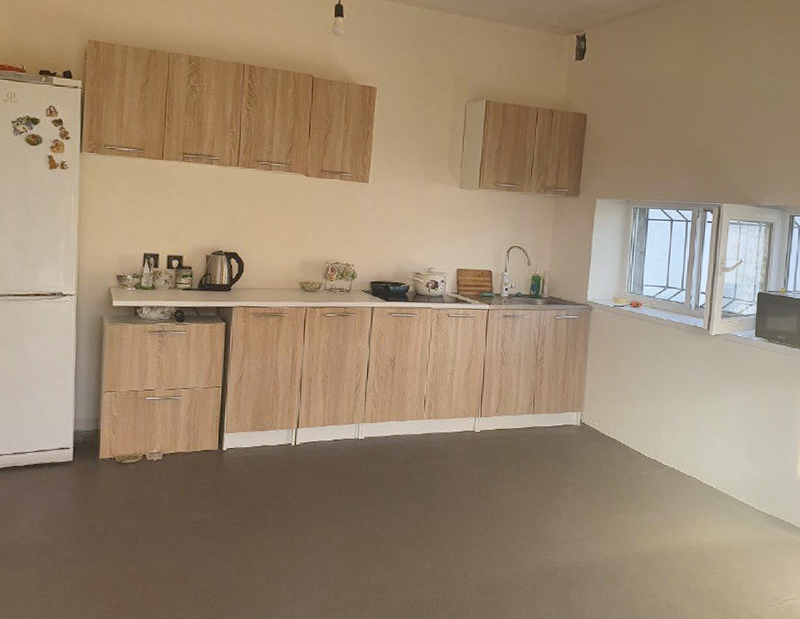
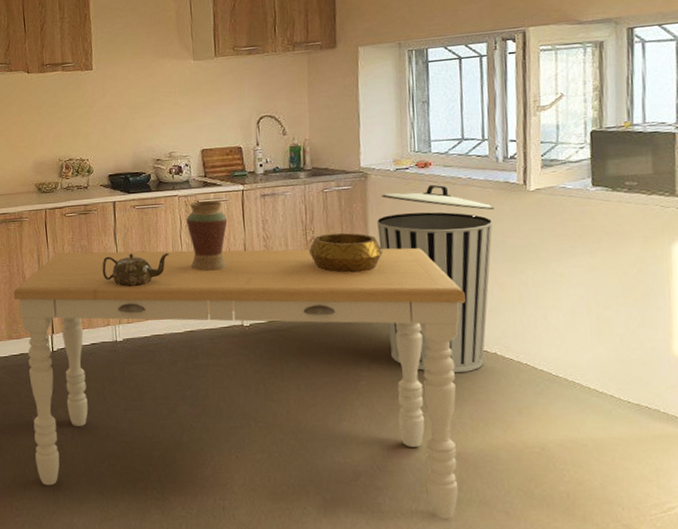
dining table: none [263,350,656,610] -> present [13,248,465,519]
teapot: none [353,357,417,388] -> present [102,252,169,287]
vase: none [434,315,472,380] -> present [186,200,228,271]
decorative bowl: none [537,355,597,391] -> present [308,232,384,273]
trash can: none [594,322,684,484] -> present [377,184,494,373]

